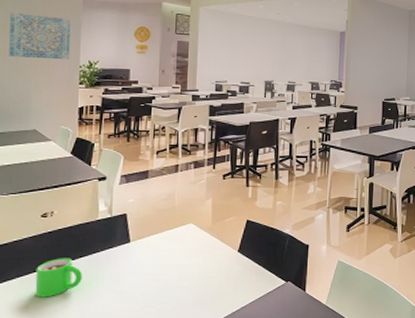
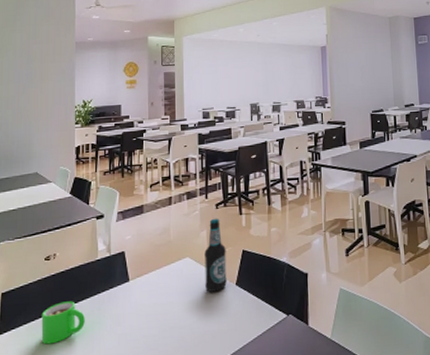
wall art: present [9,12,71,60] -> none [11,61,65,104]
bottle: none [207,188,231,257] -> present [204,218,227,292]

